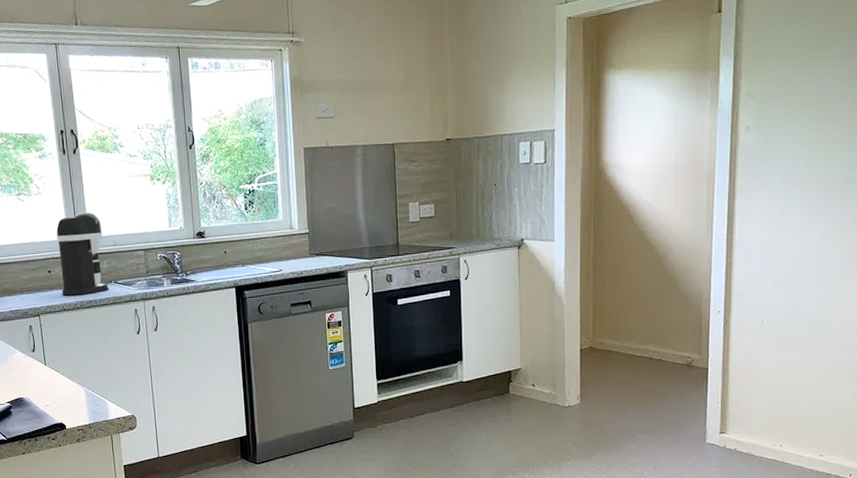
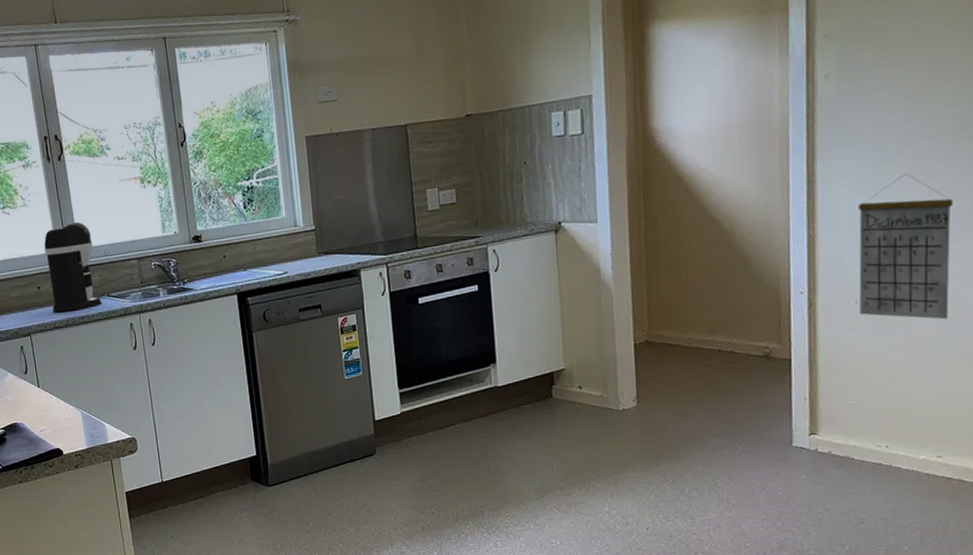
calendar: none [764,215,842,341] -> present [858,173,953,320]

